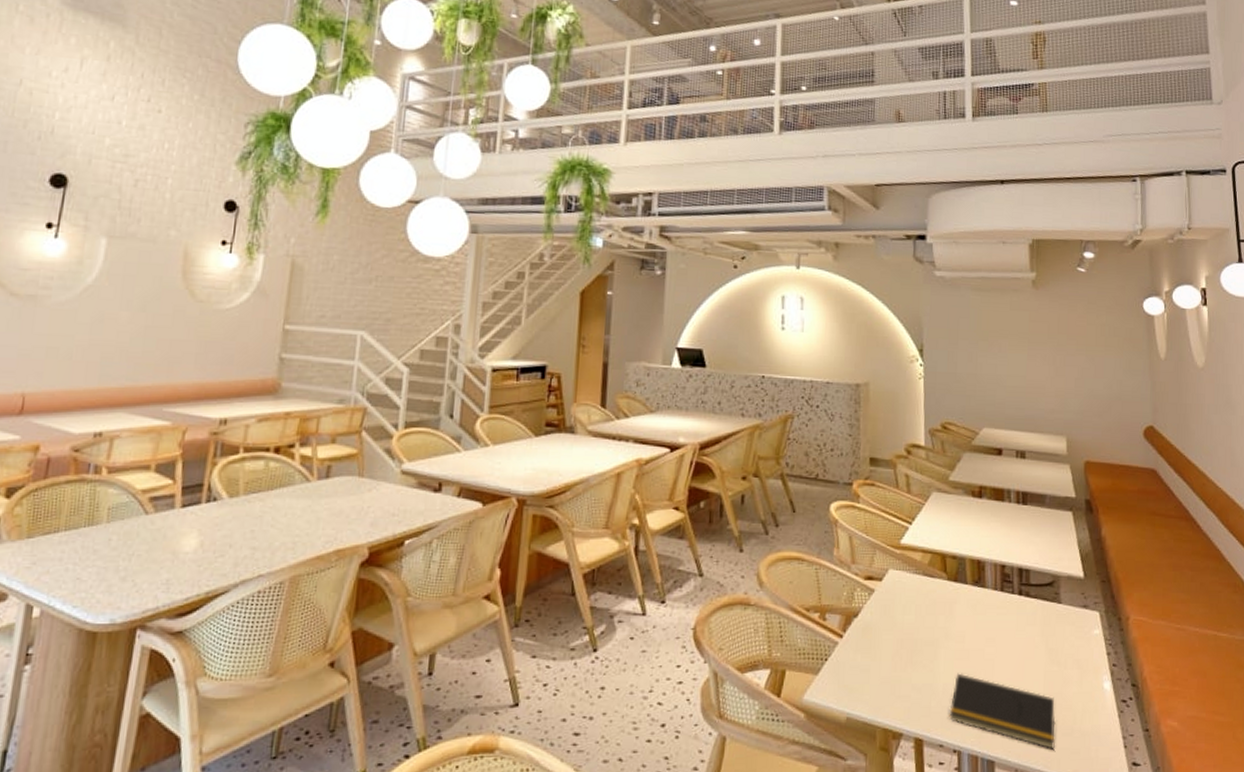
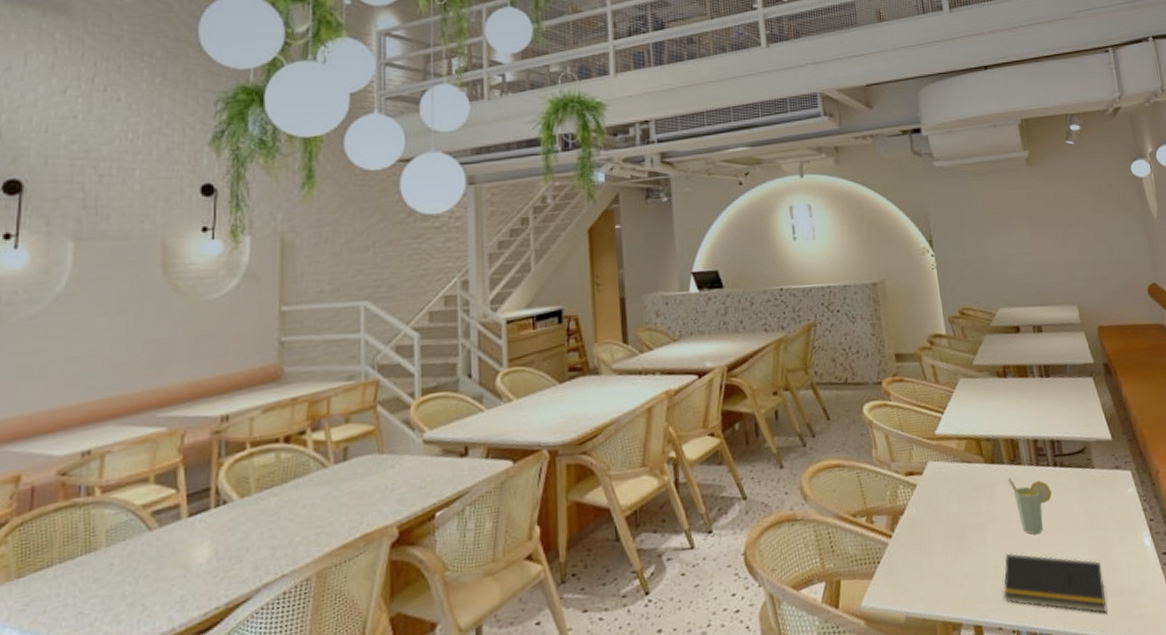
cup: none [969,599,1014,660] -> present [1008,478,1052,535]

